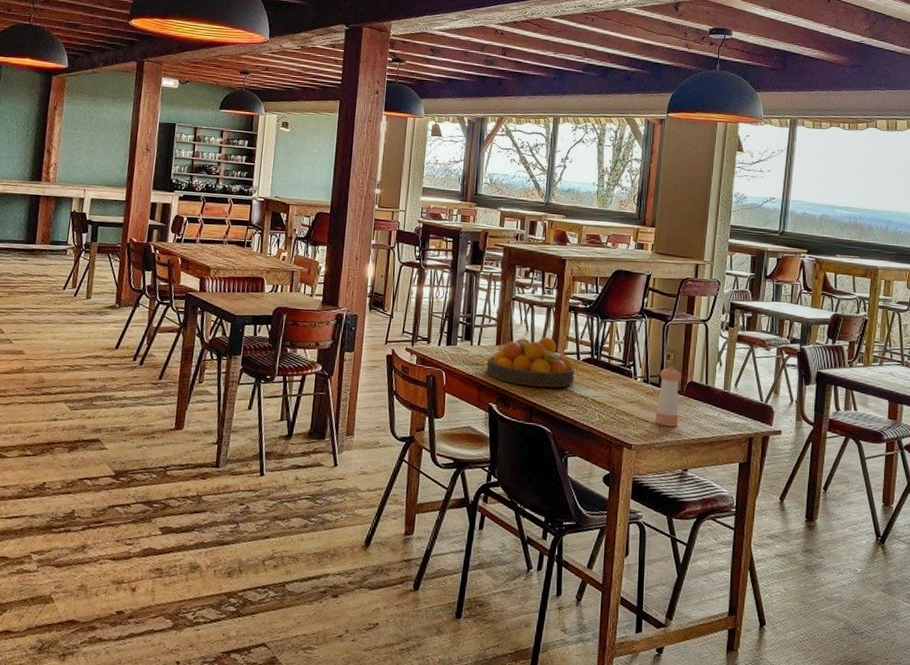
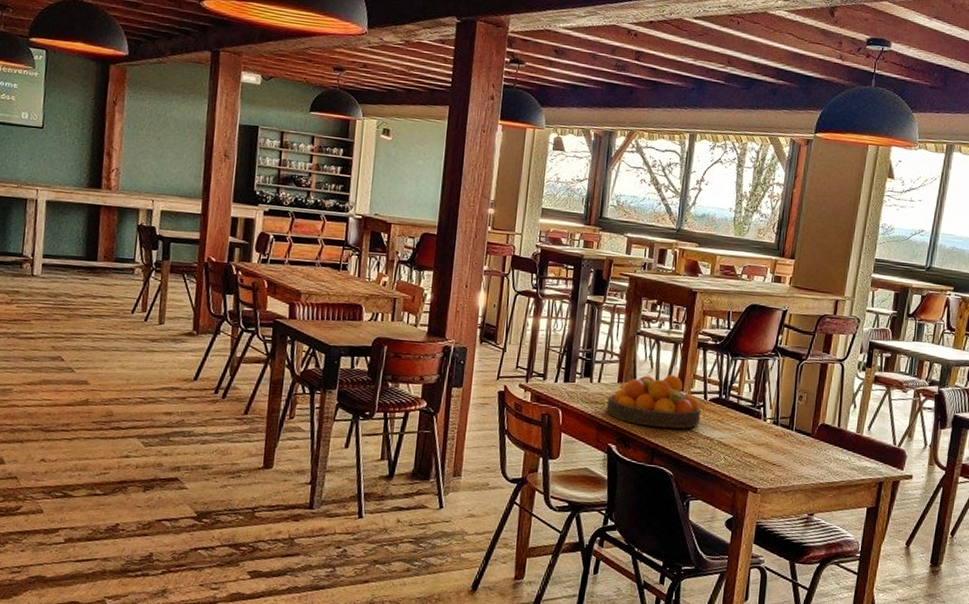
pepper shaker: present [655,367,682,427] -> none [783,408,814,471]

